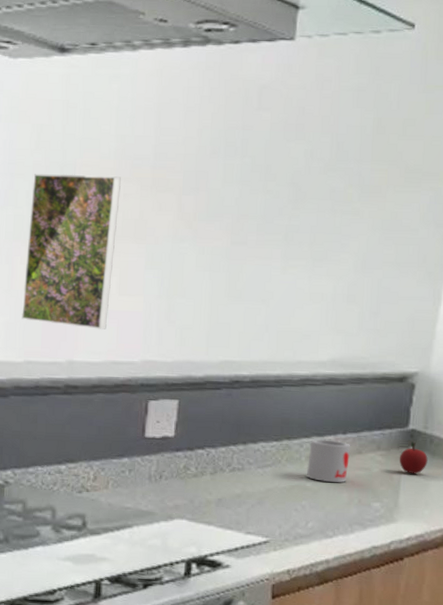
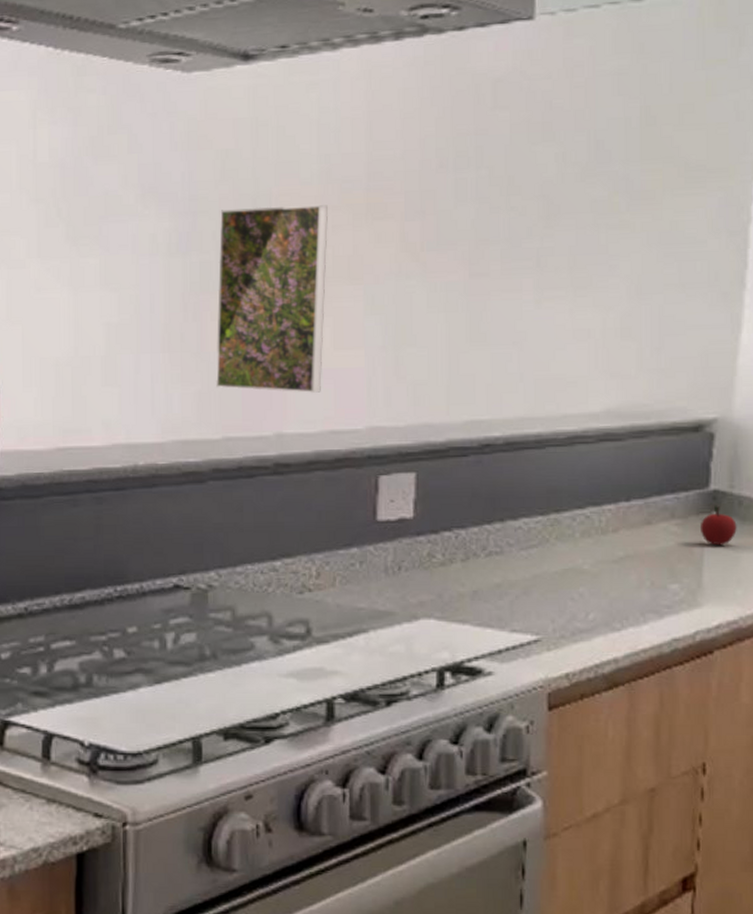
mug: present [306,438,351,483] -> none [582,508,637,562]

